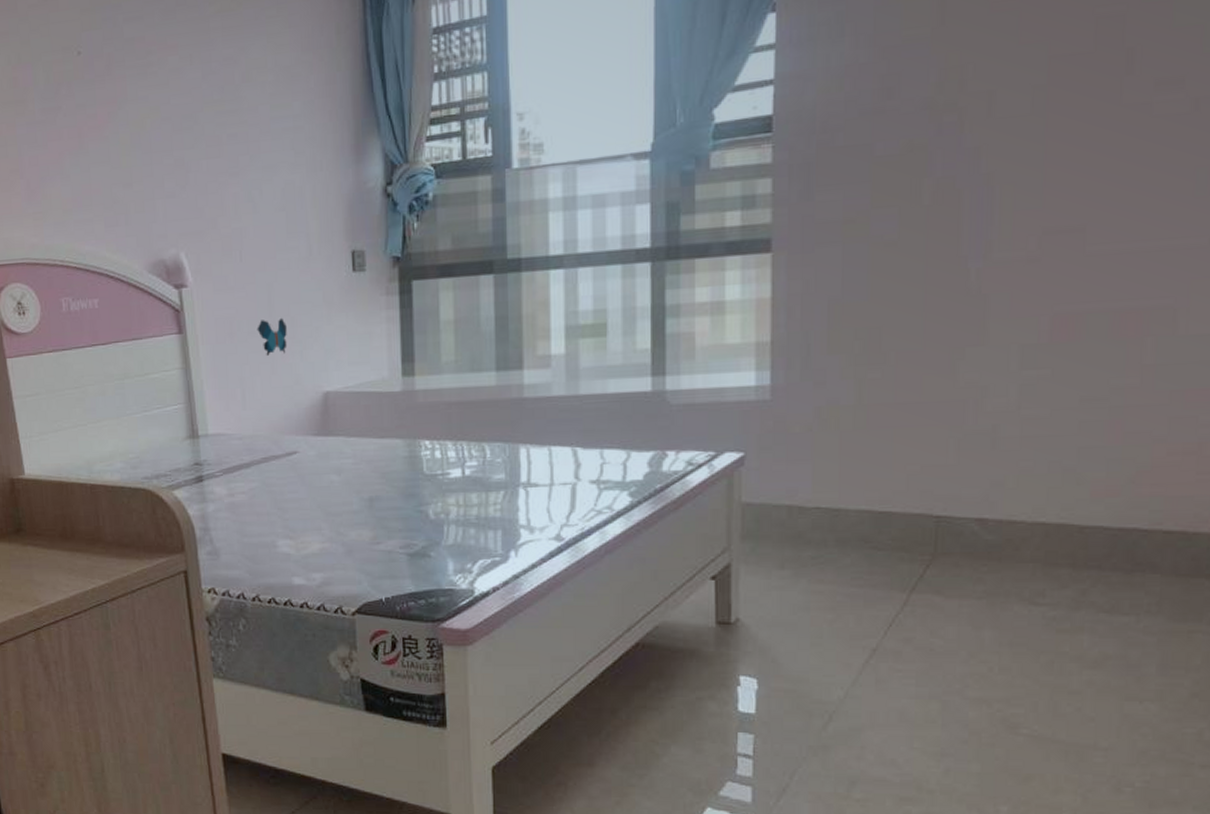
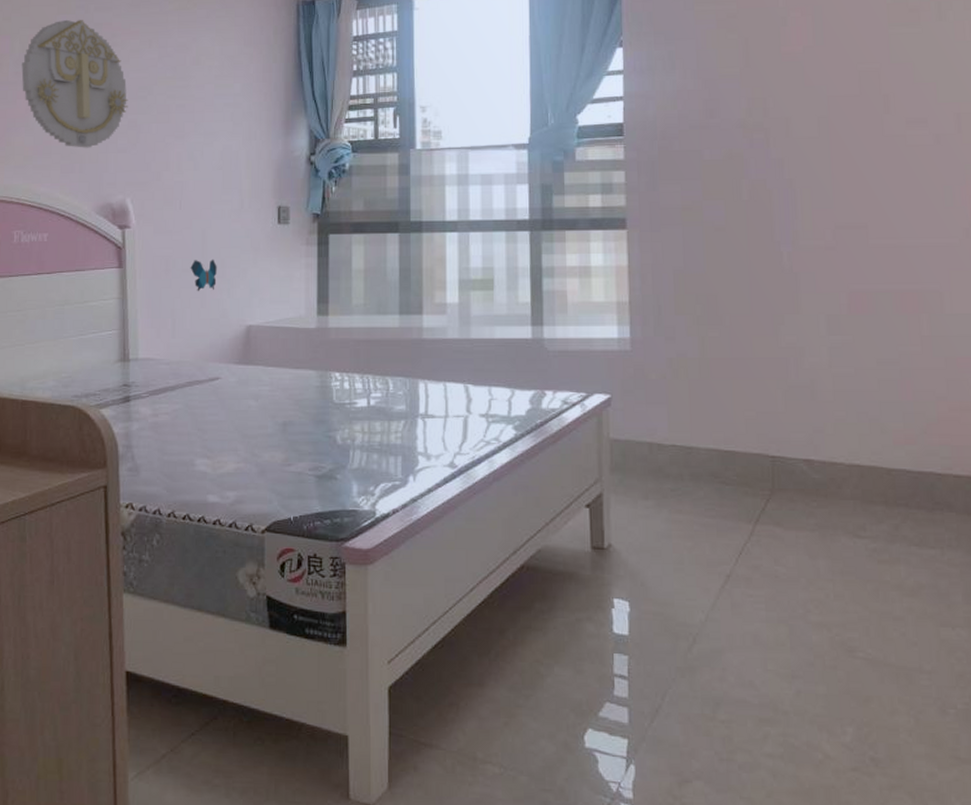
wall decoration: none [48,36,173,196] -> present [21,19,128,148]

